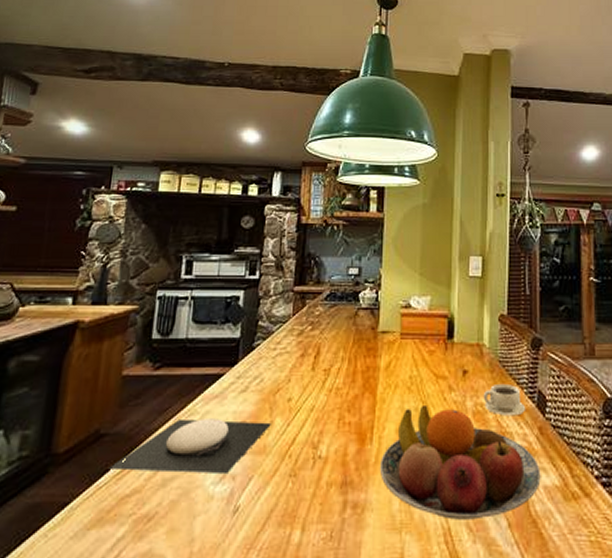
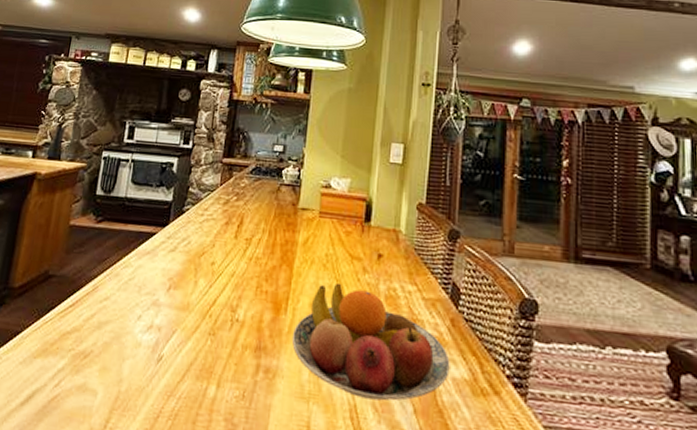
plate: present [109,418,271,473] -> none [54,269,195,324]
teacup: present [483,383,525,416] -> none [396,270,438,305]

